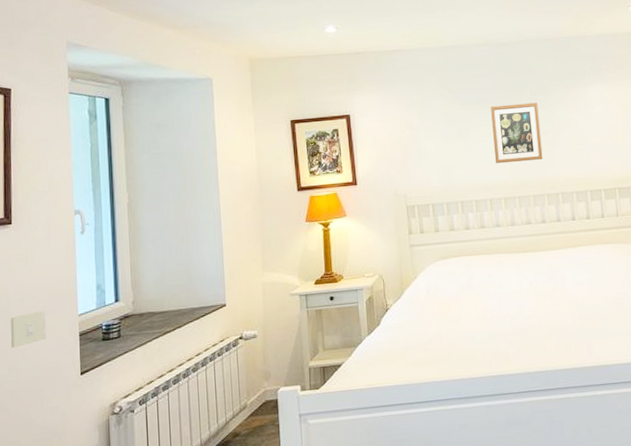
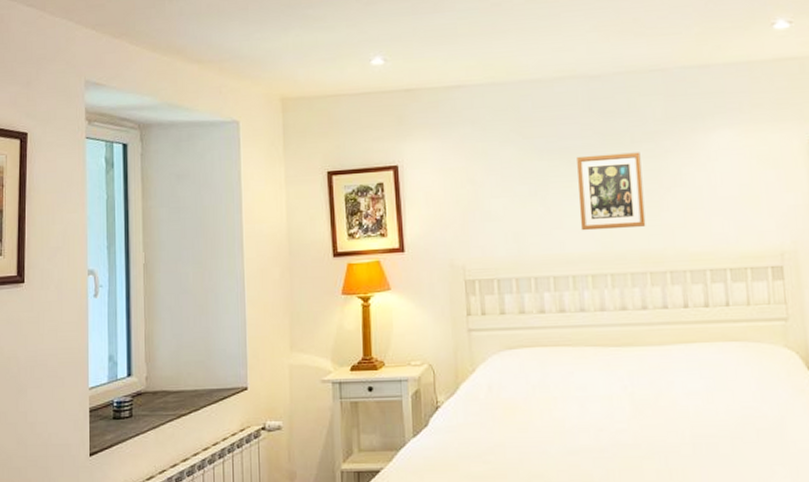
light switch: present [11,311,46,348] -> none [21,381,55,419]

